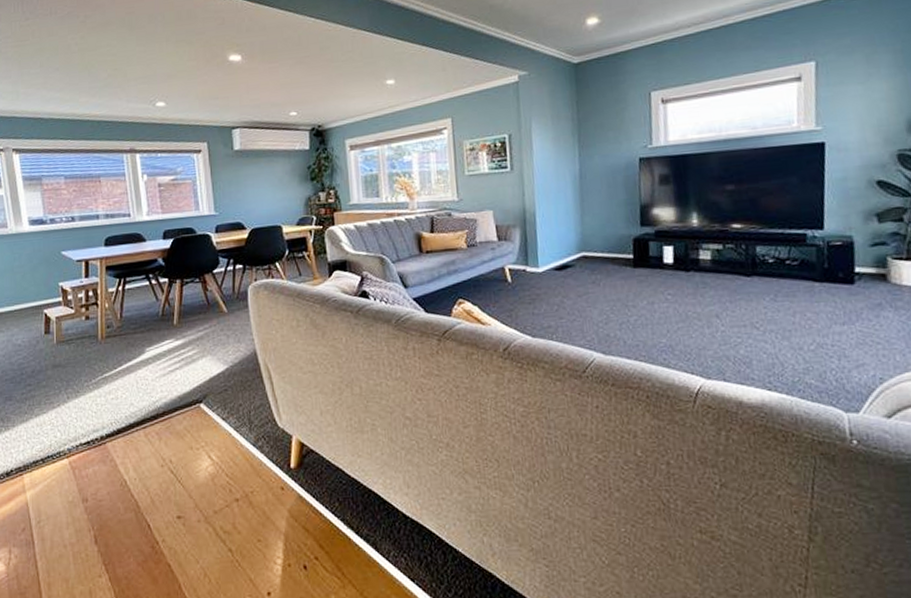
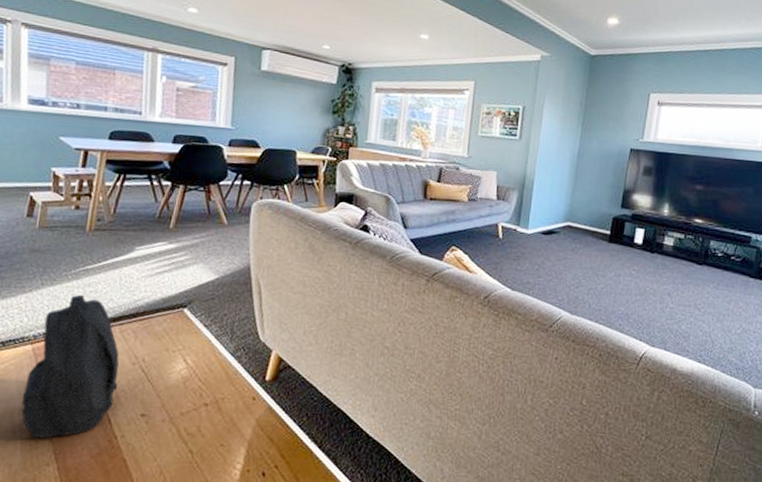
backpack: none [67,403,152,551] -> present [21,294,119,439]

